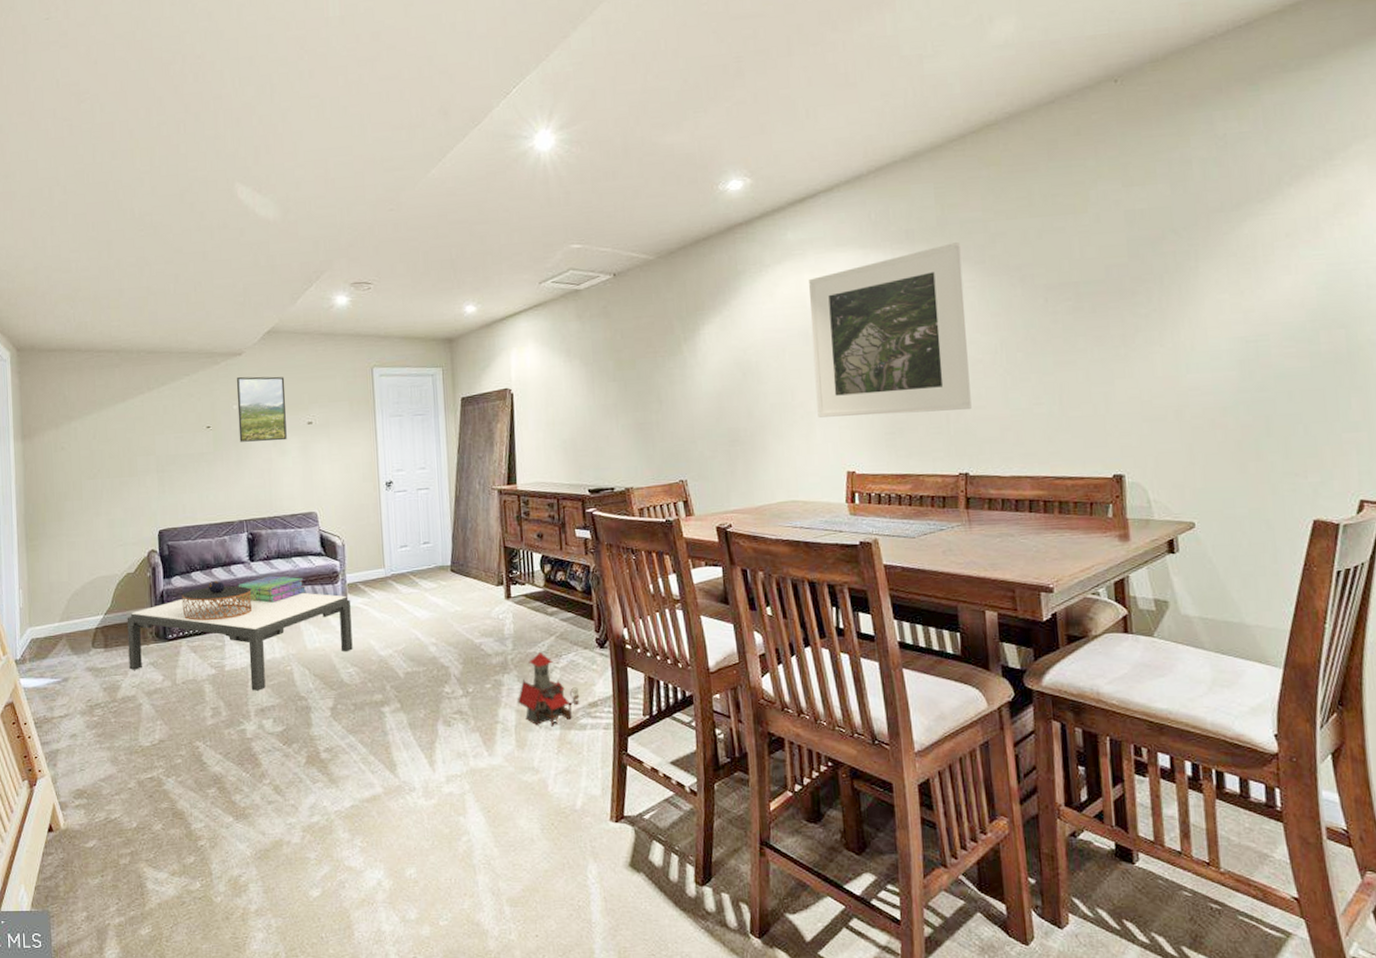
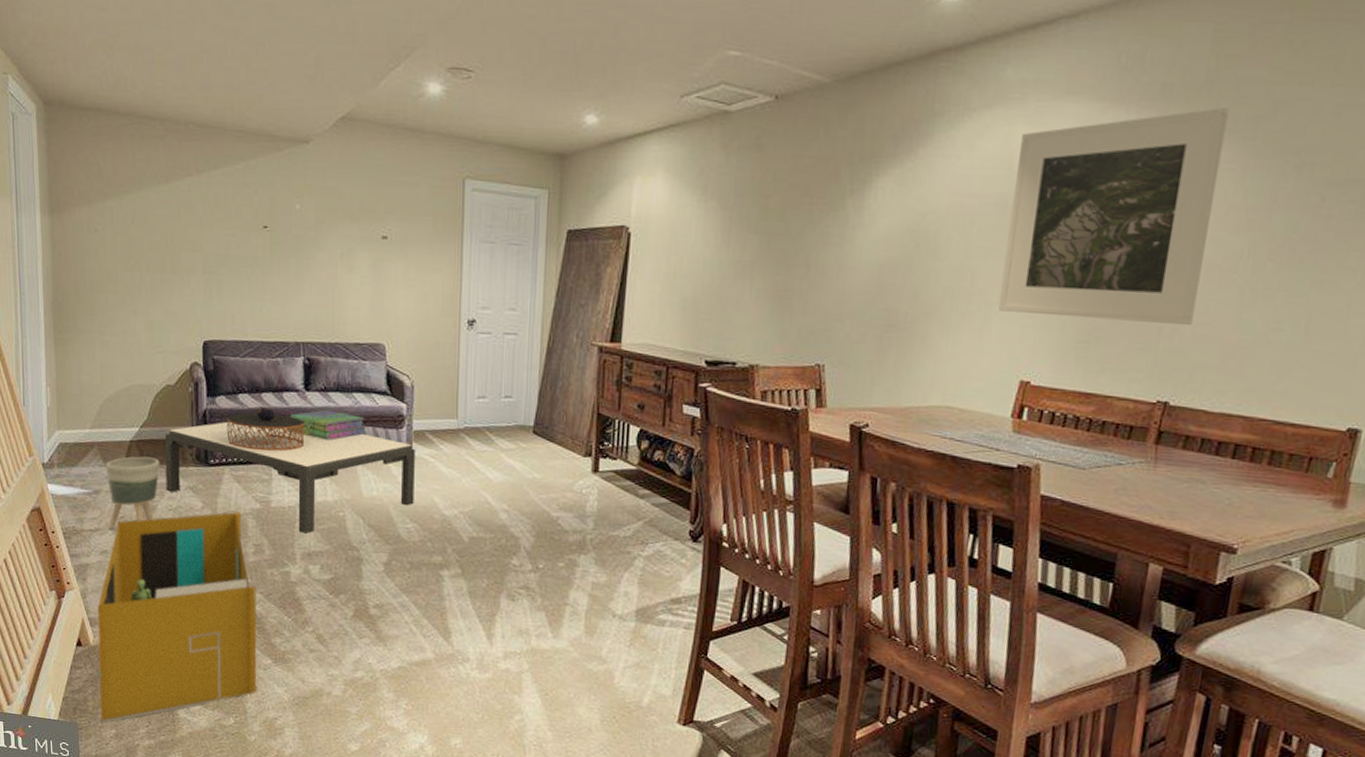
storage bin: none [67,680,220,908] -> present [97,512,257,724]
planter: none [73,640,123,714] -> present [105,456,160,530]
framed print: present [236,376,287,442] -> none [301,171,358,255]
toy house: present [517,652,580,727] -> none [591,536,662,618]

